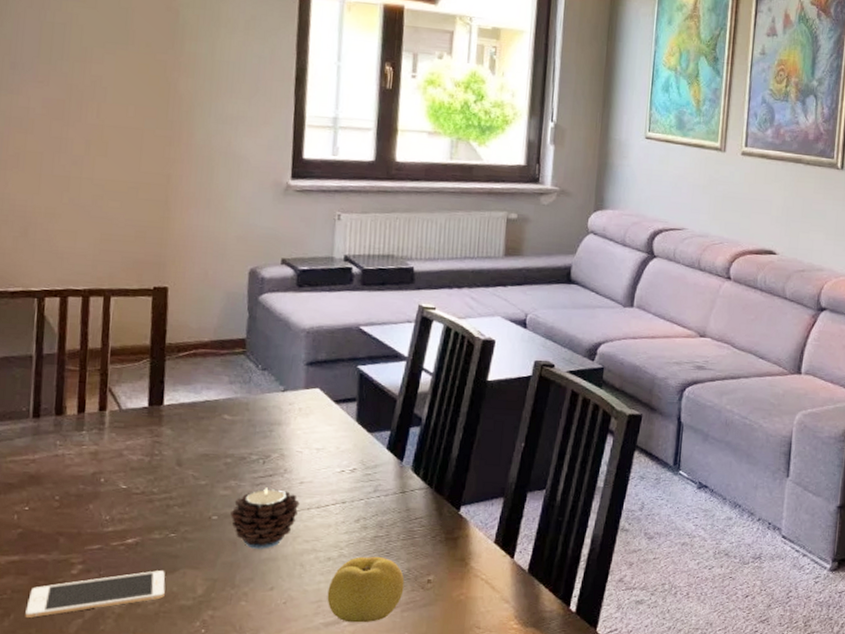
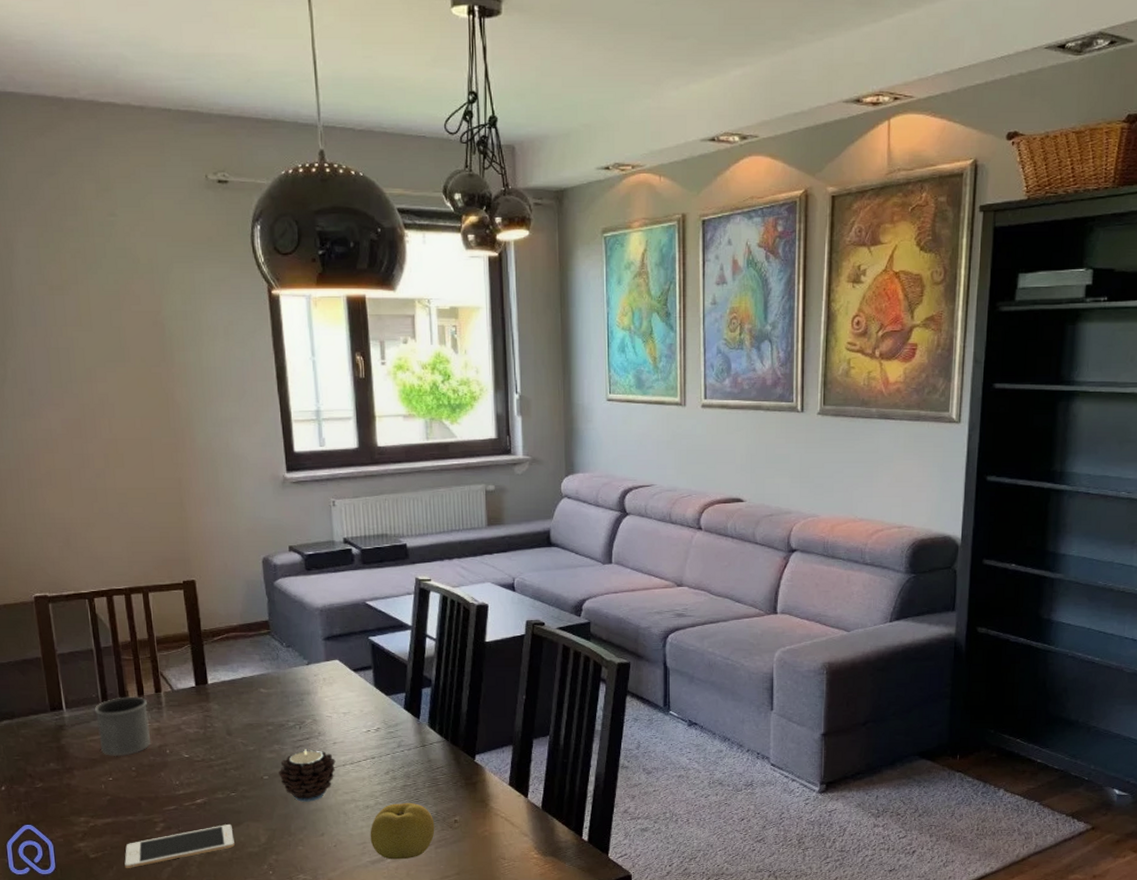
mug: none [21,413,87,483] -> present [94,696,150,757]

